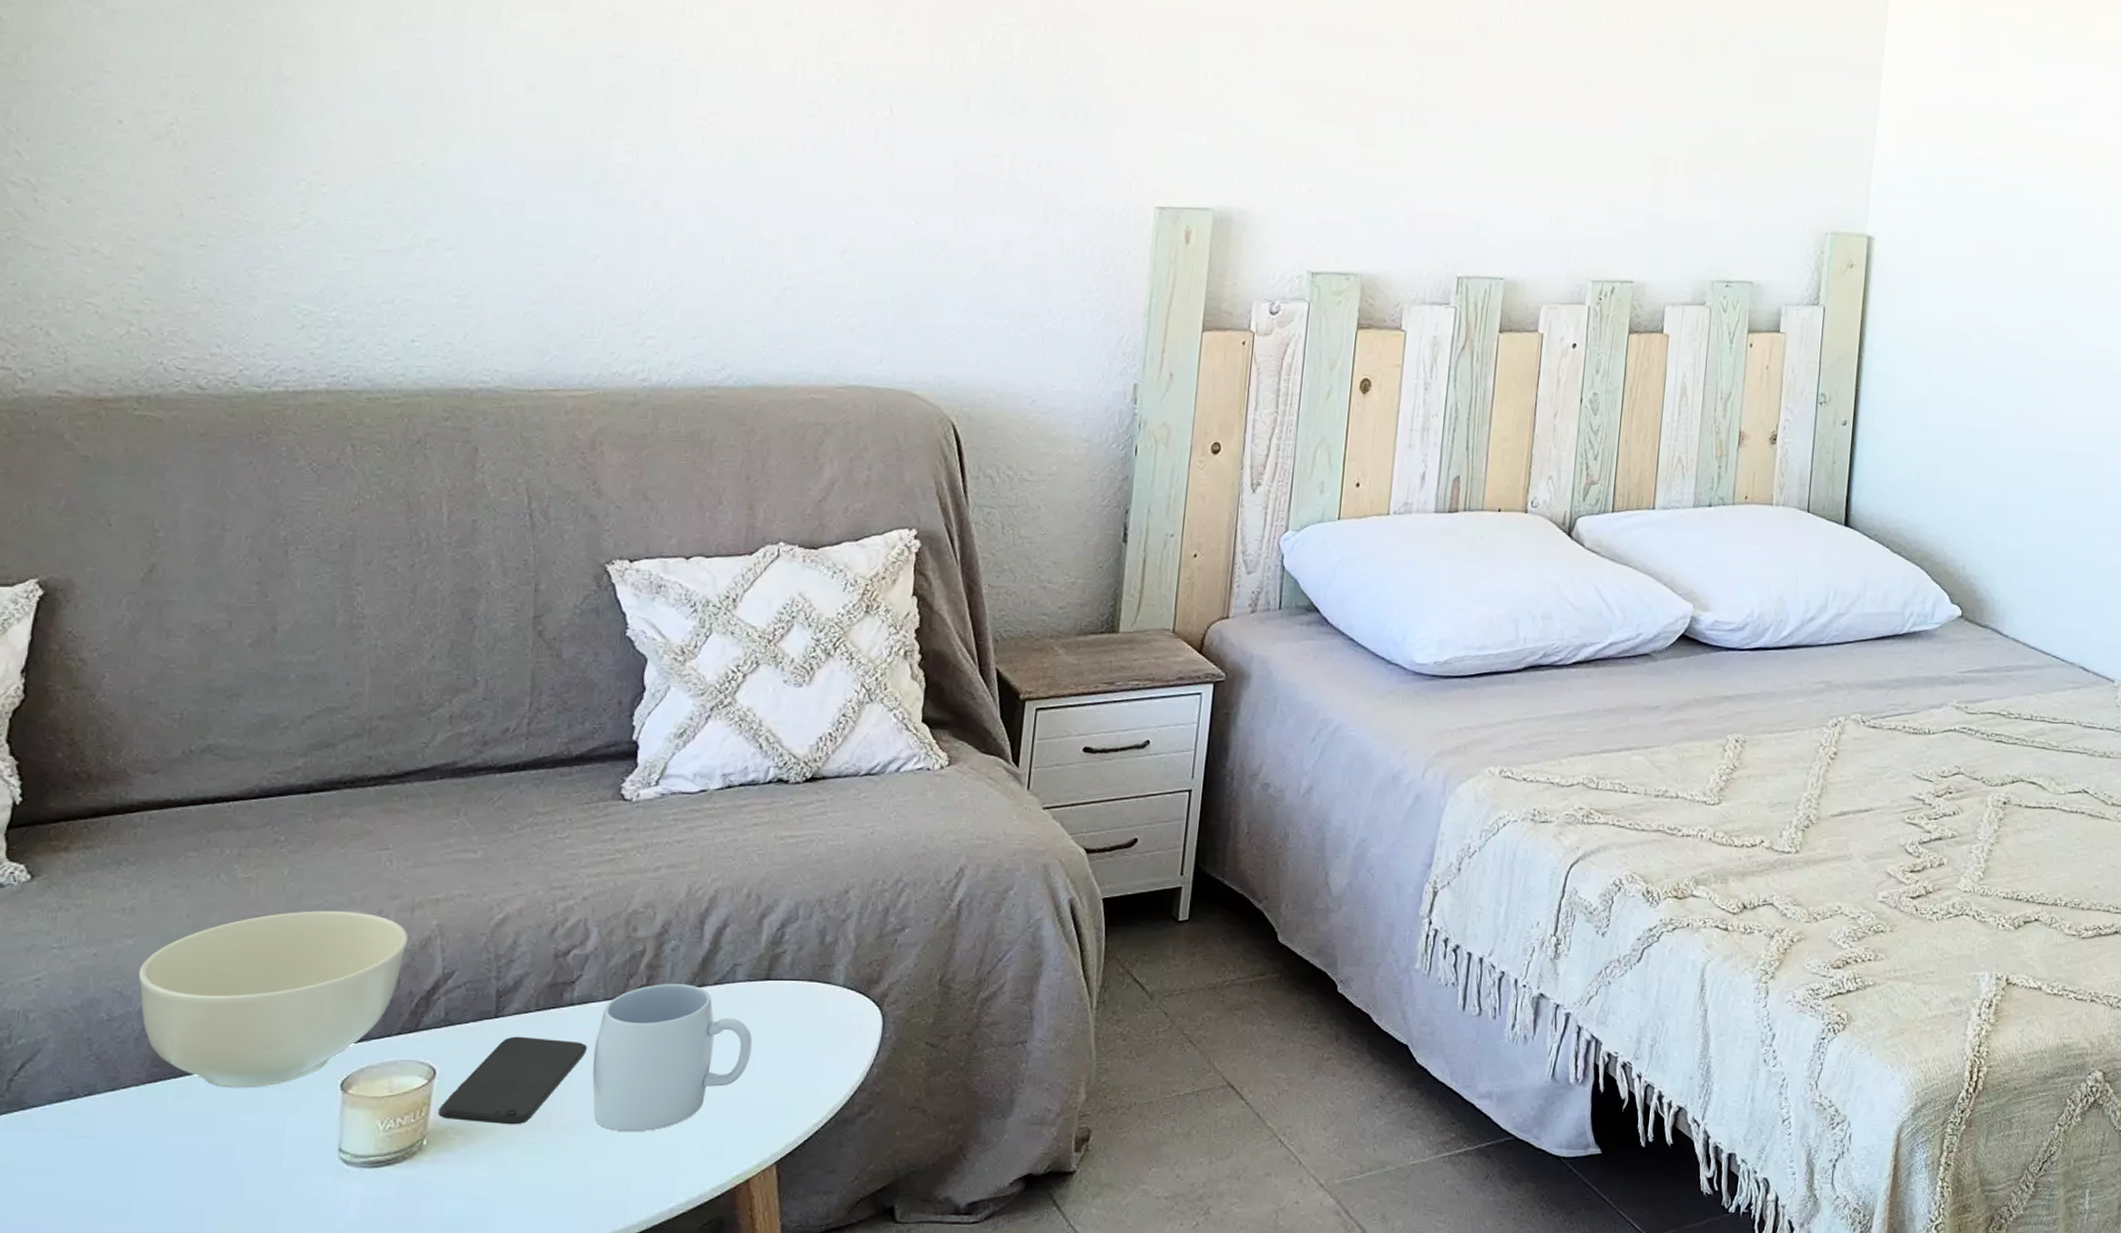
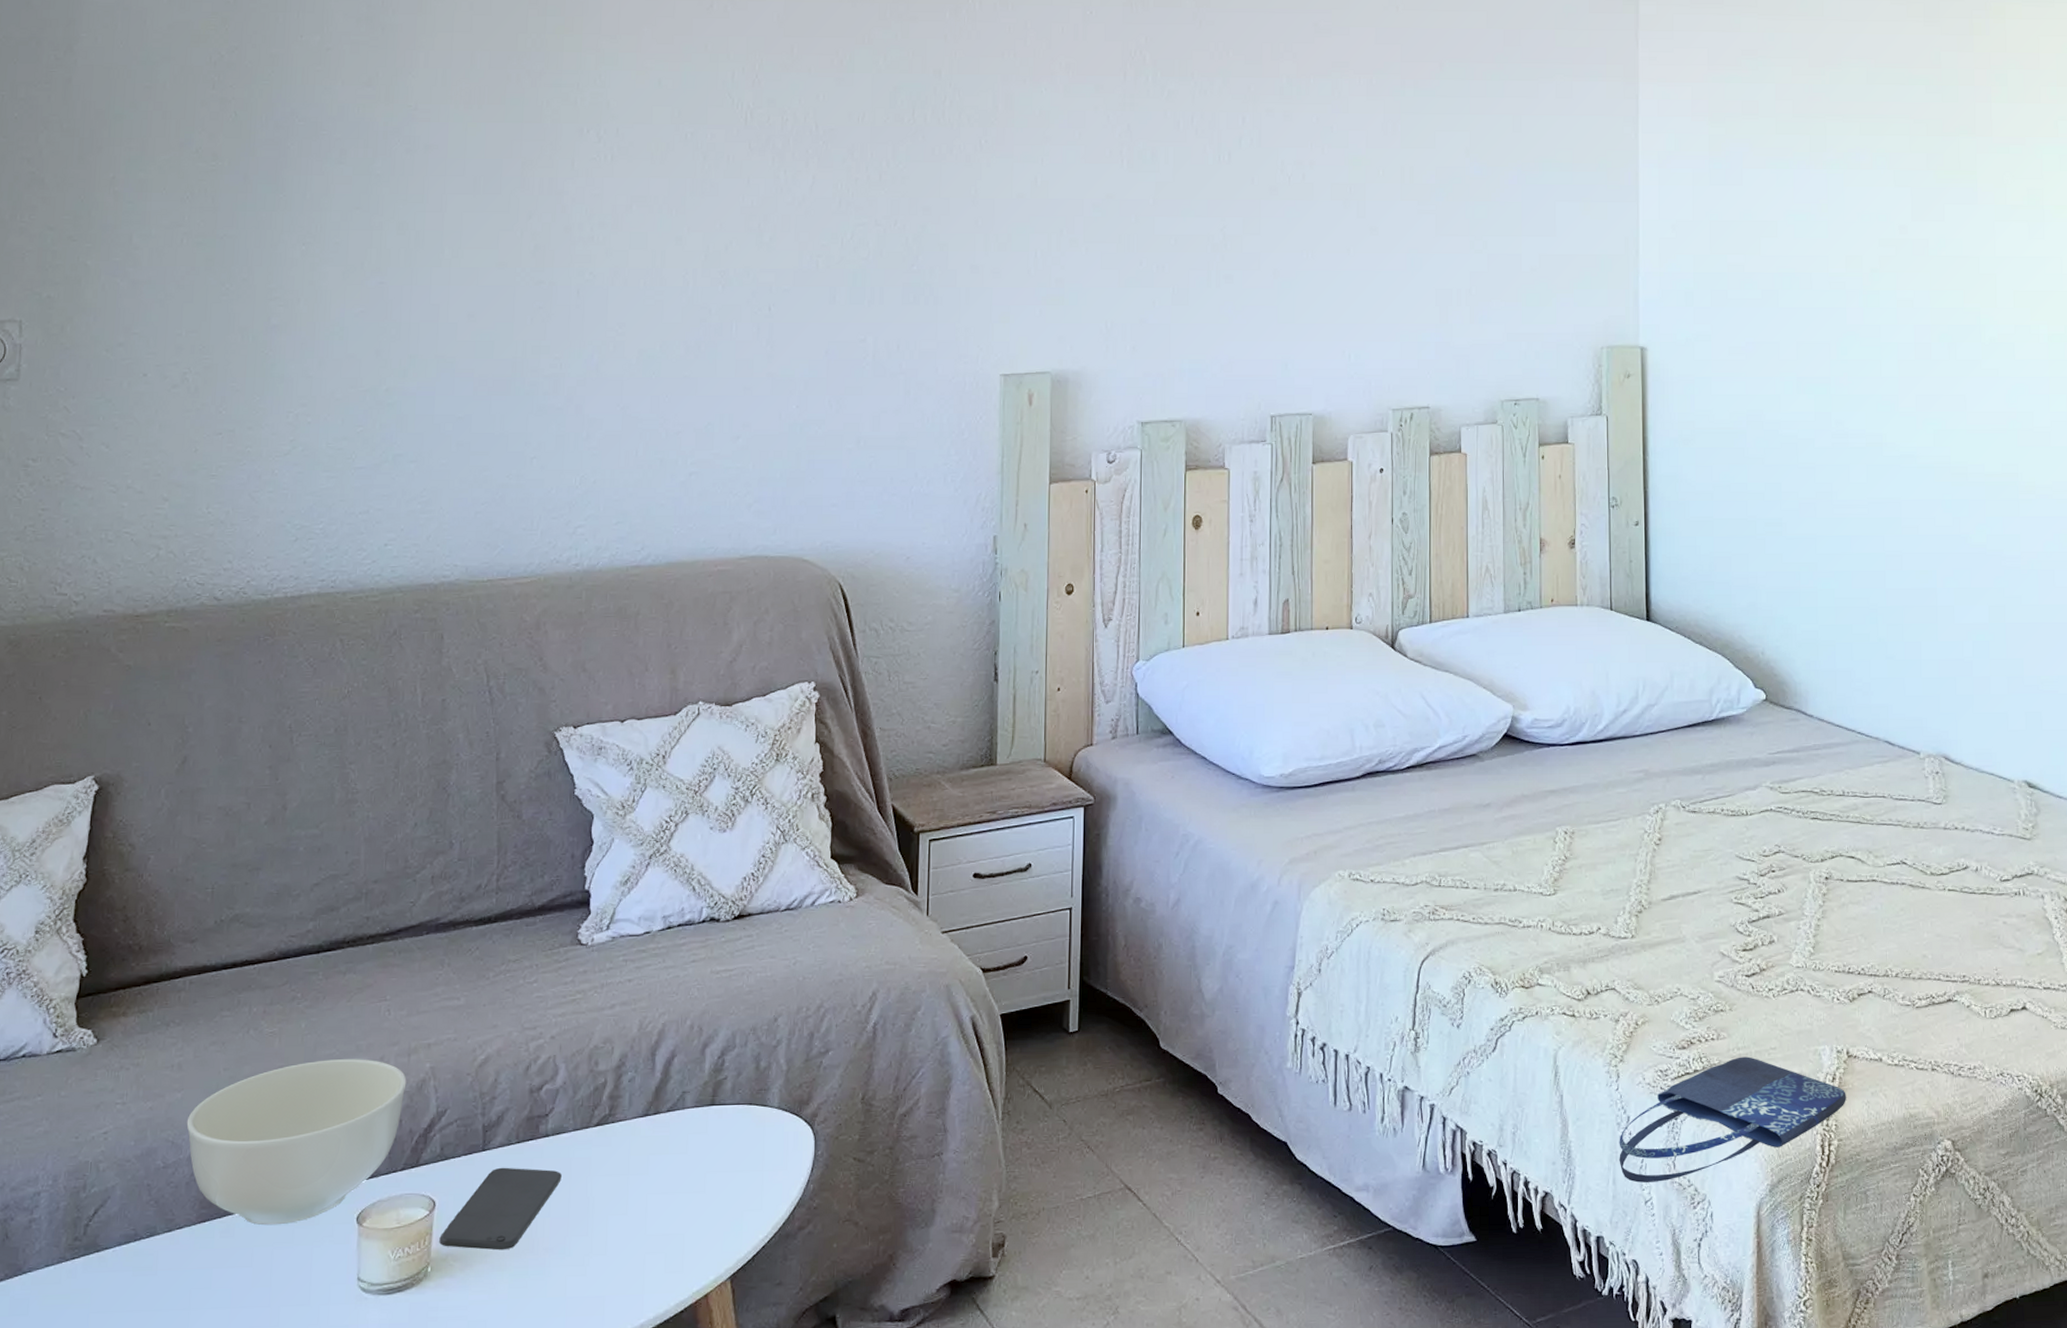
mug: present [592,984,753,1132] -> none [567,1112,703,1253]
shopping bag: none [1759,979,2001,1102] -> present [1619,1056,1846,1184]

